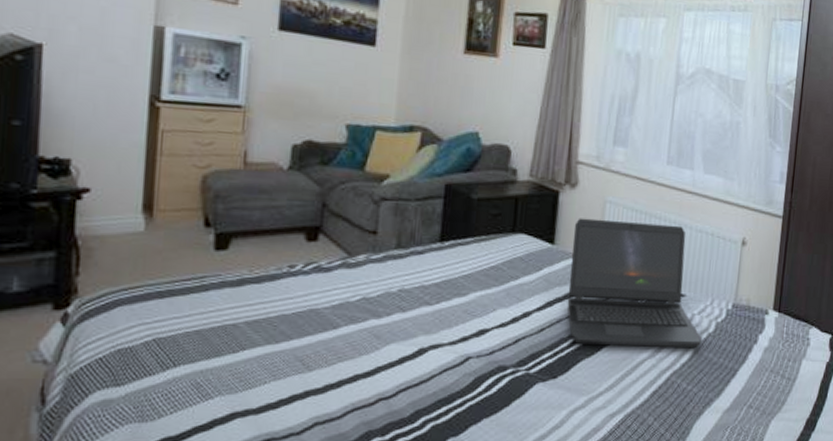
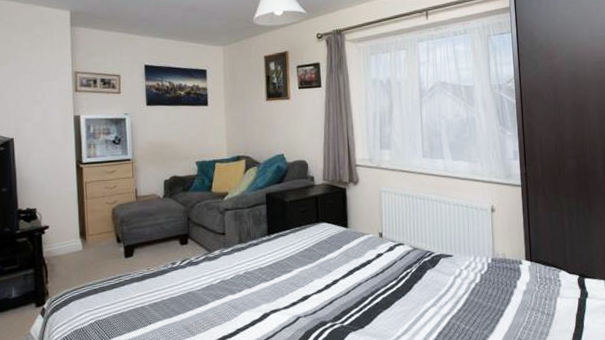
laptop computer: present [567,218,703,349] -> none [360,202,472,301]

